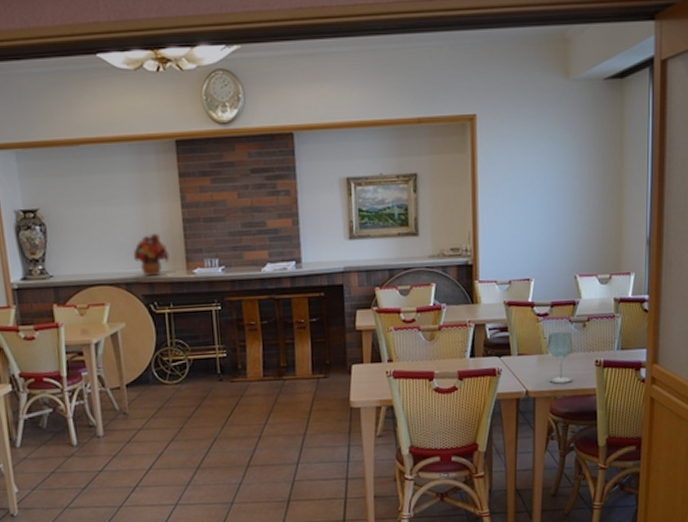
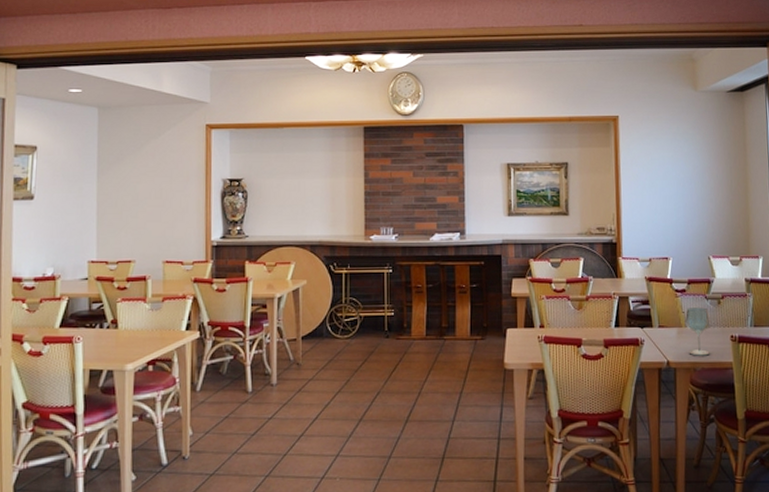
flower arrangement: present [132,233,170,276] -> none [319,203,351,240]

